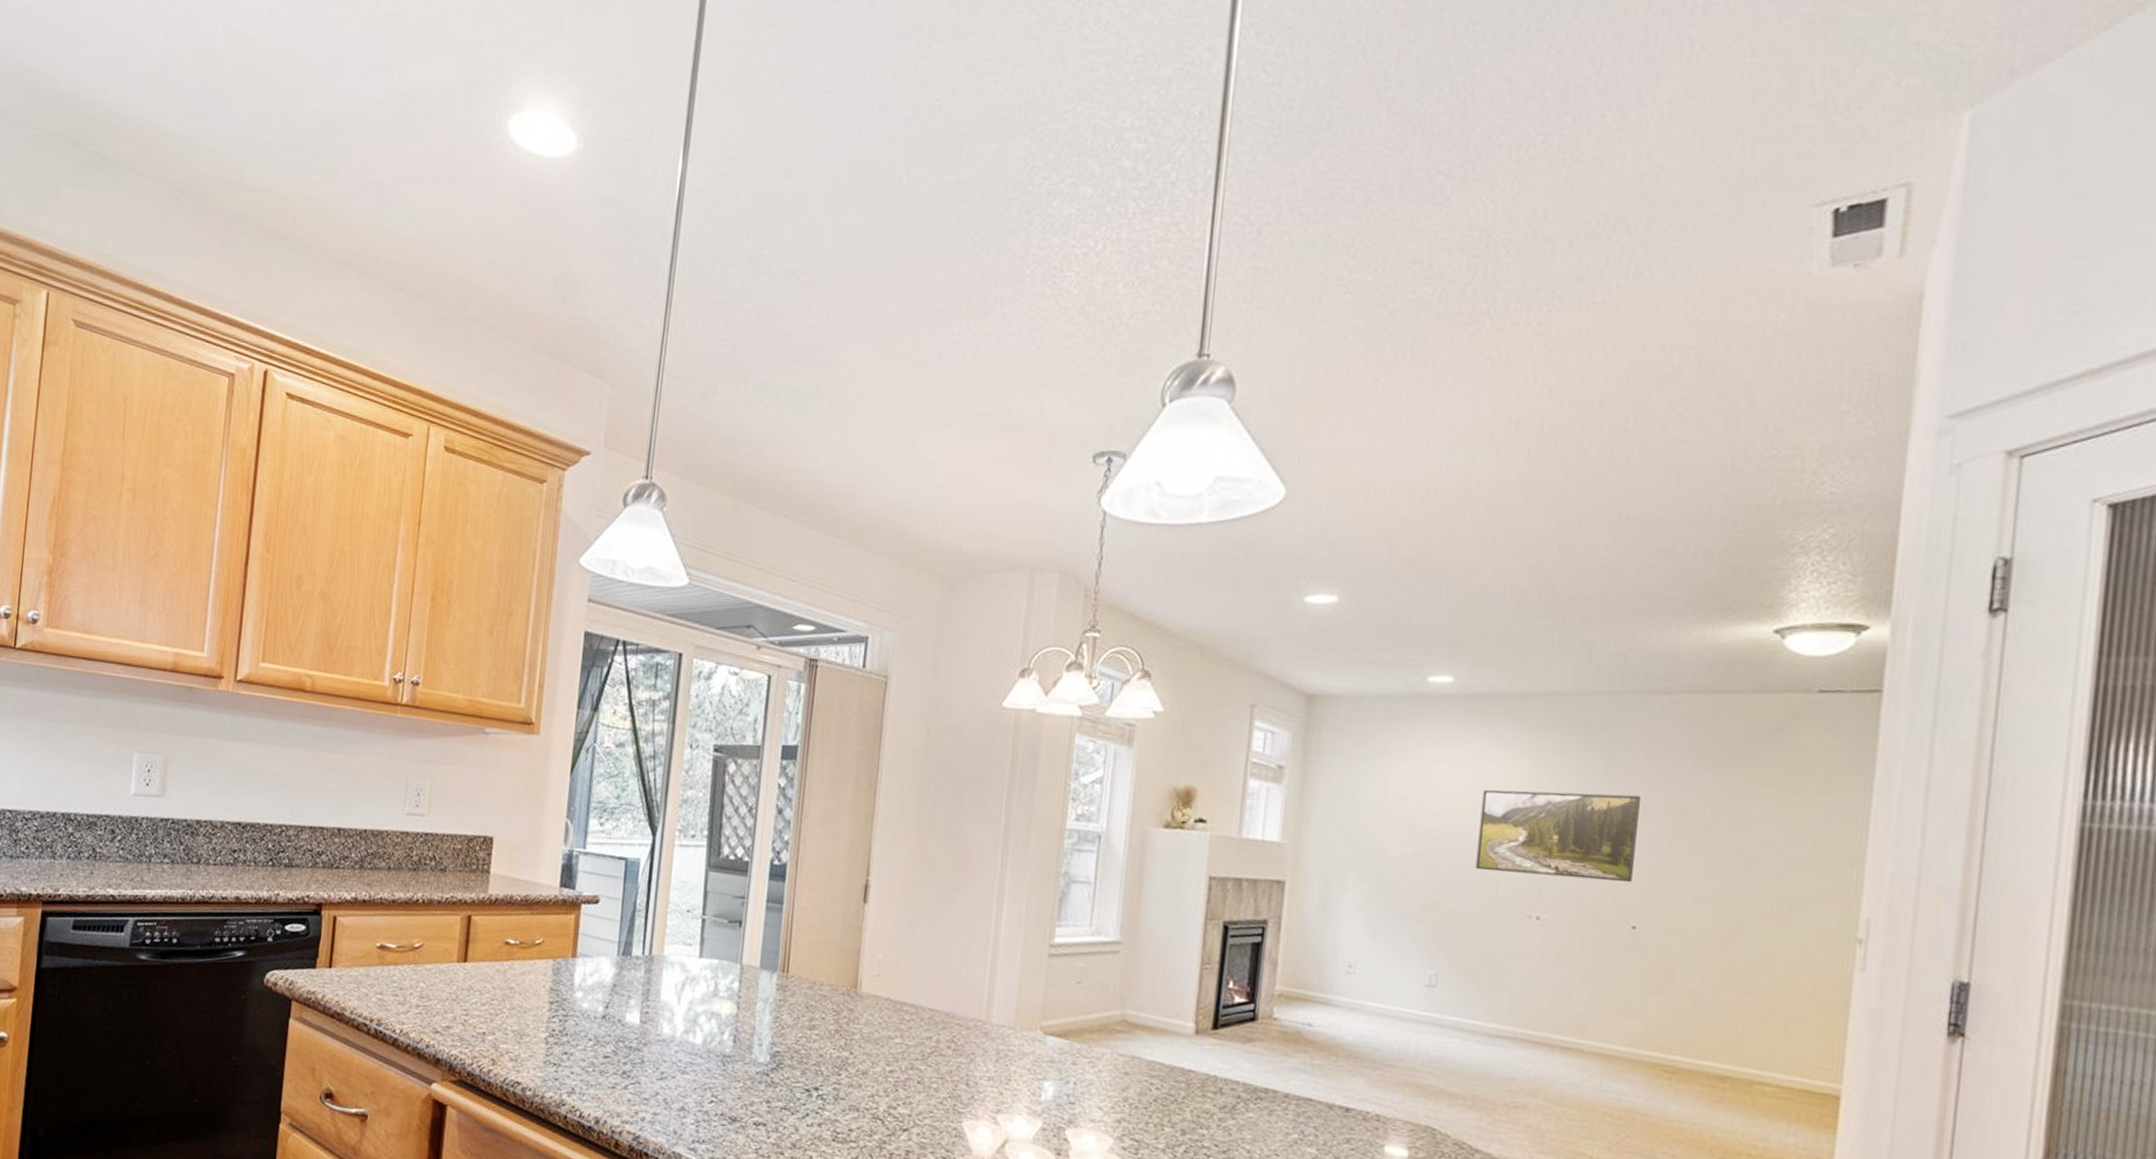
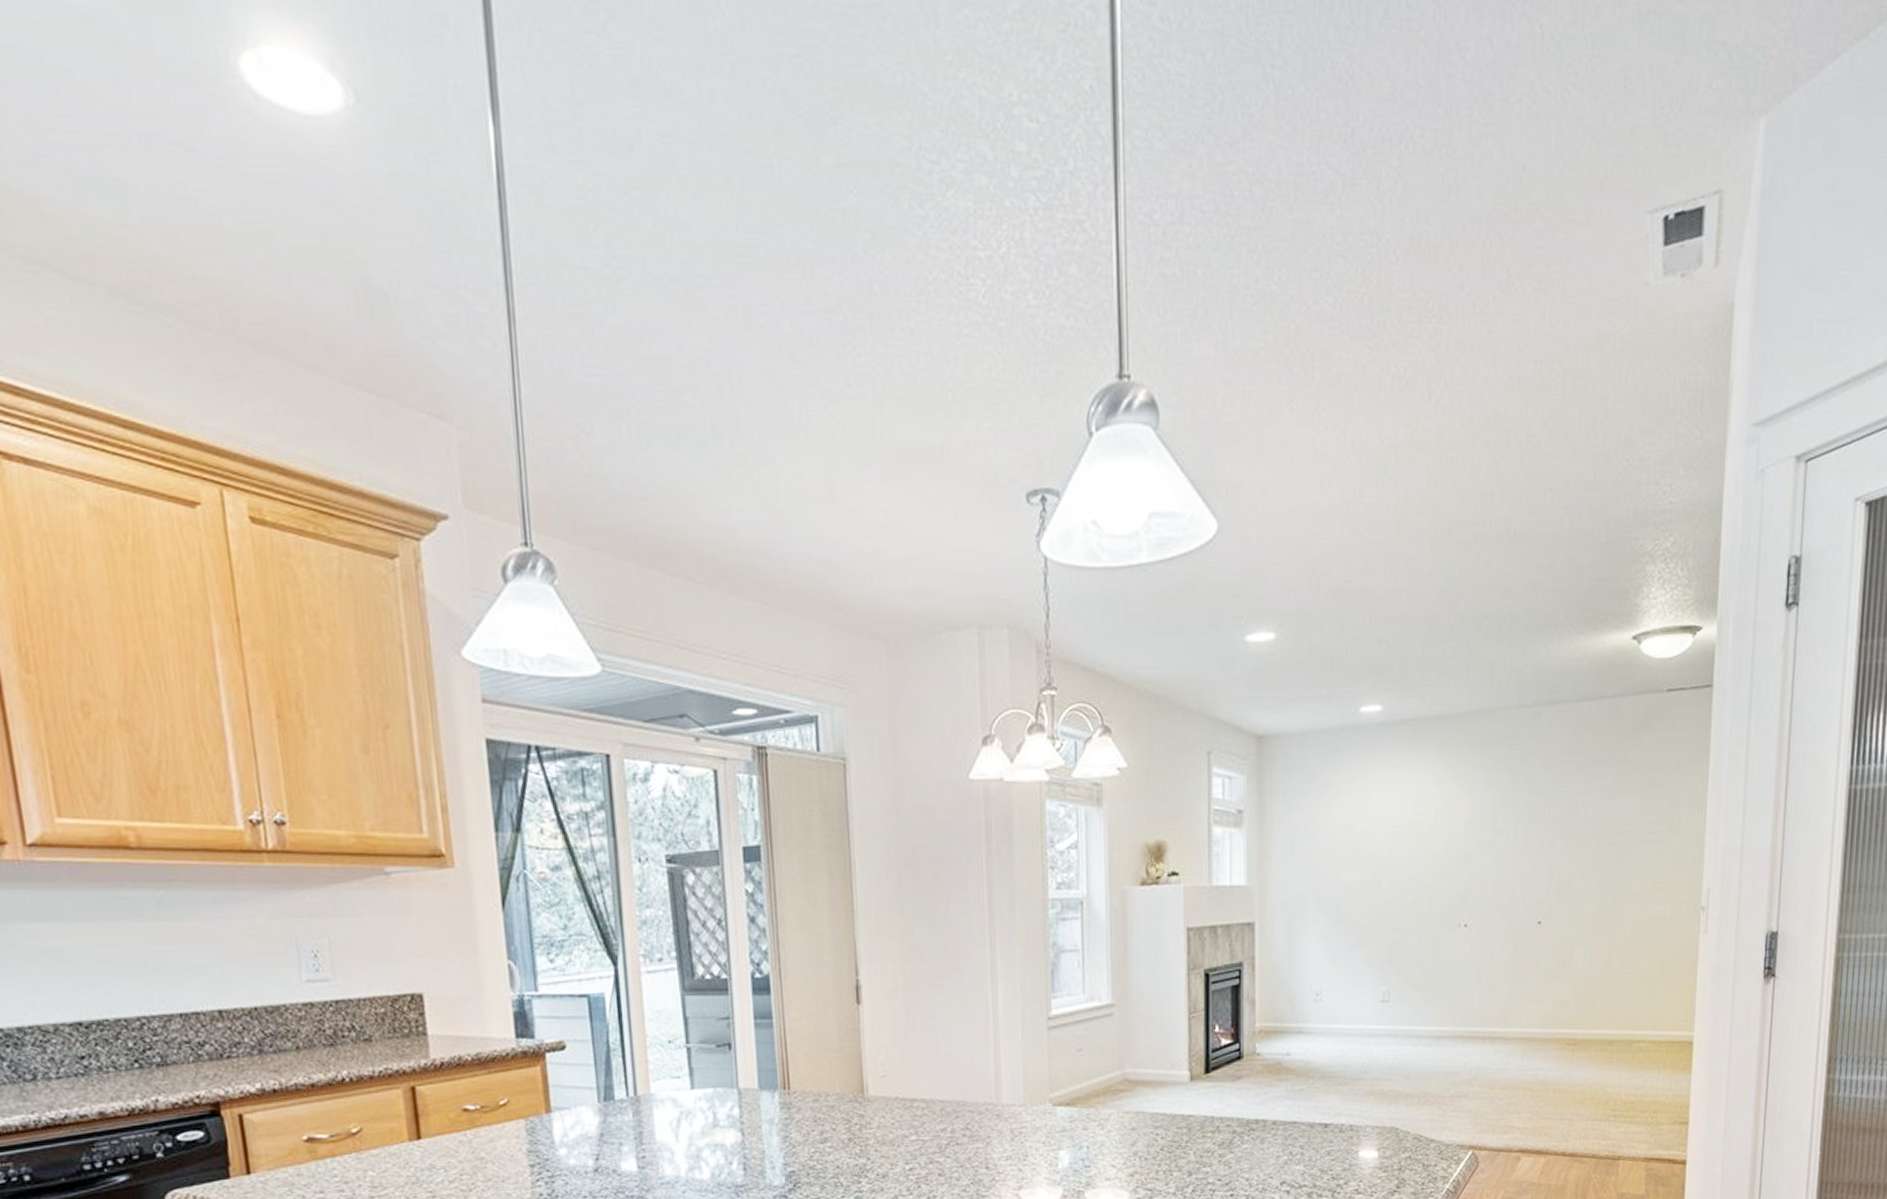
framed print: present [1475,789,1640,882] -> none [1413,802,1538,888]

